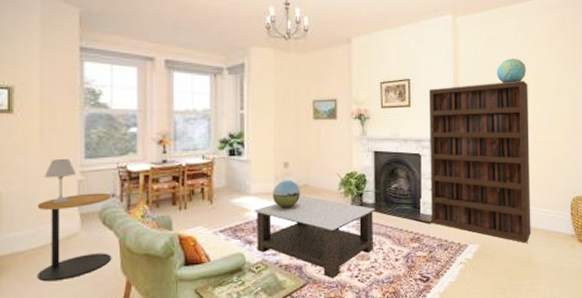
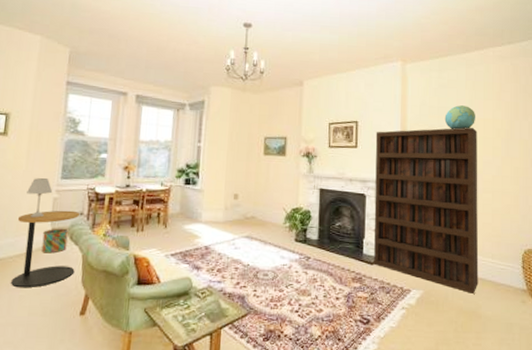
bucket: none [70,212,100,242] -> present [41,228,69,254]
coffee table: present [254,196,375,279] -> none [203,227,319,312]
decorative sphere: present [272,180,301,209] -> none [221,210,248,238]

